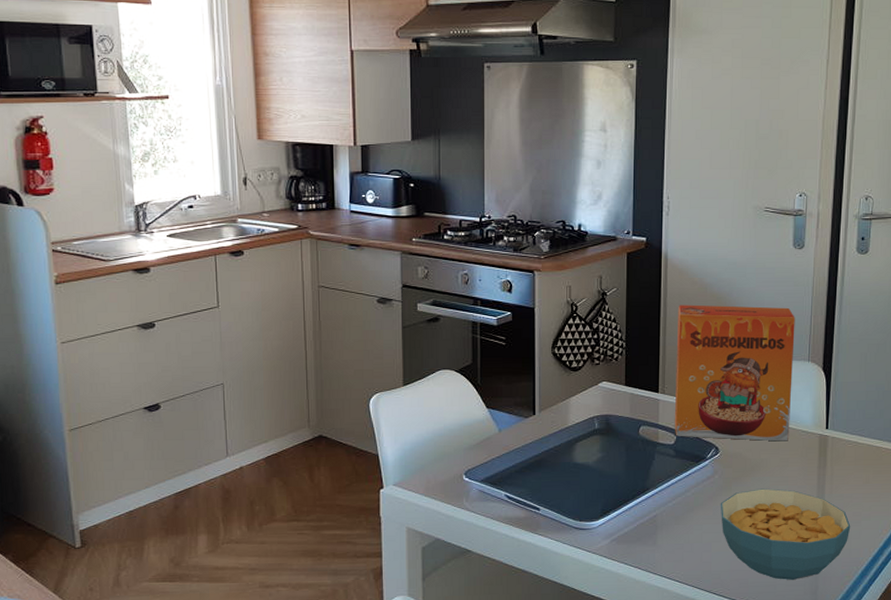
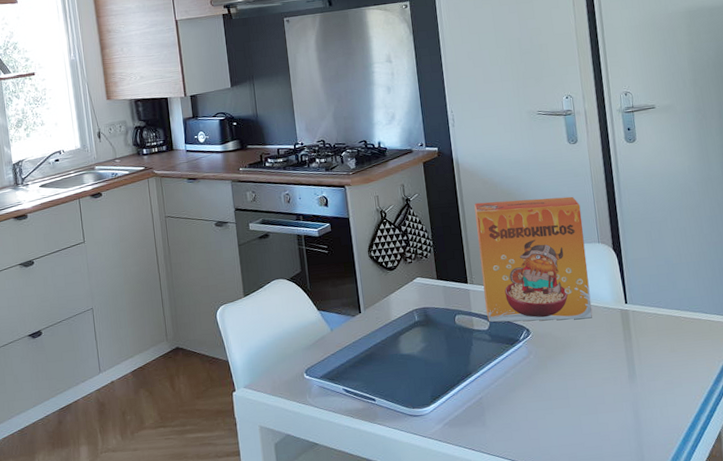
cereal bowl: present [720,488,851,581] -> none [538,364,665,452]

